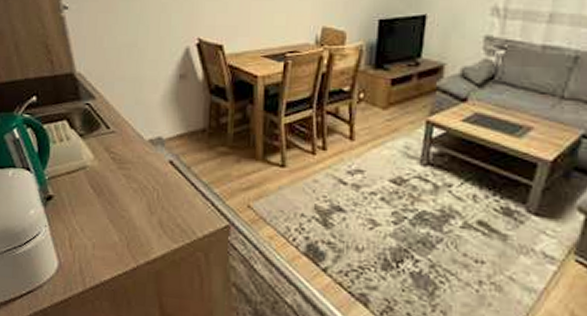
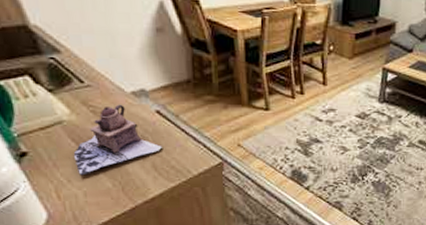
teapot: none [90,152,172,226] -> present [73,104,163,176]

